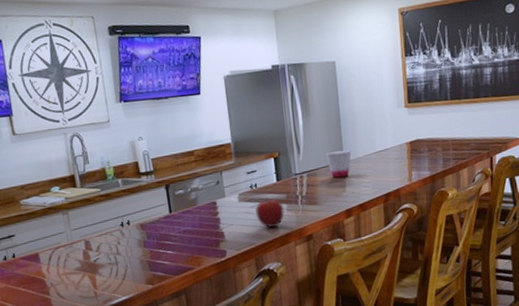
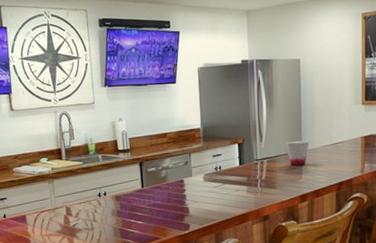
fruit: present [255,197,285,228] -> none [218,179,244,206]

